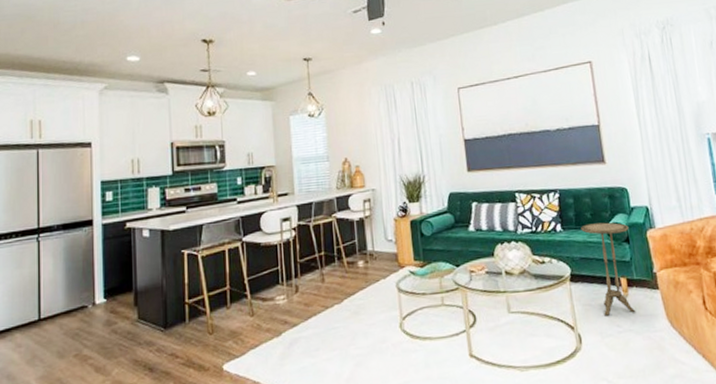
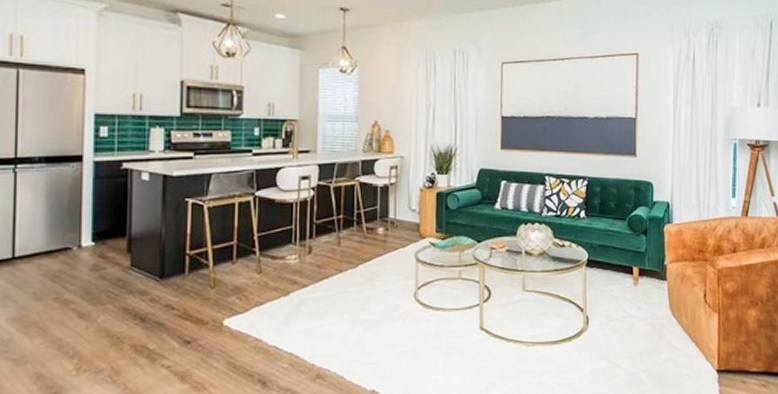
side table: present [581,222,636,316] -> none [604,213,648,301]

